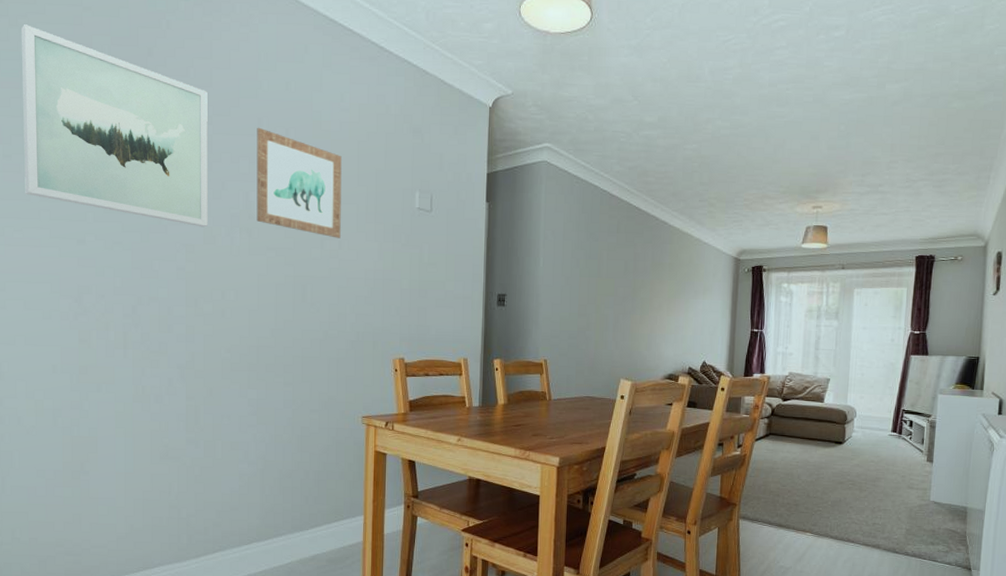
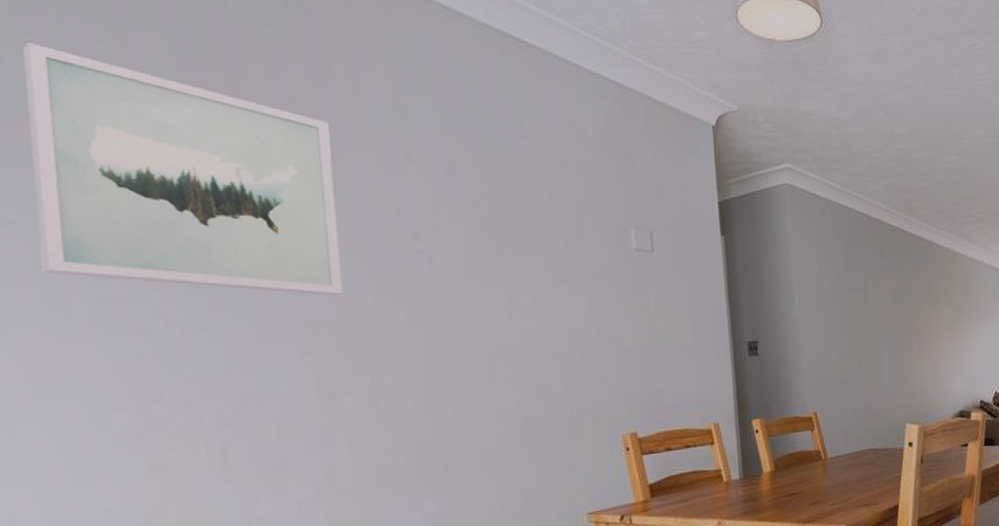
wall art: present [256,127,342,238] -> none [405,163,536,294]

